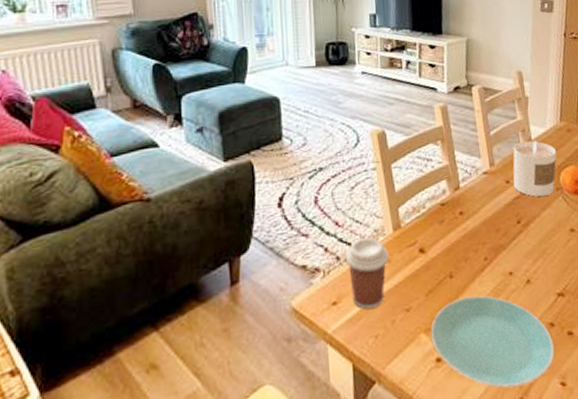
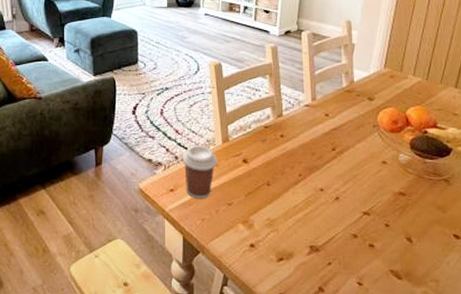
plate: present [430,295,555,389] -> none [247,202,355,278]
candle: present [513,140,557,197] -> none [332,82,378,130]

